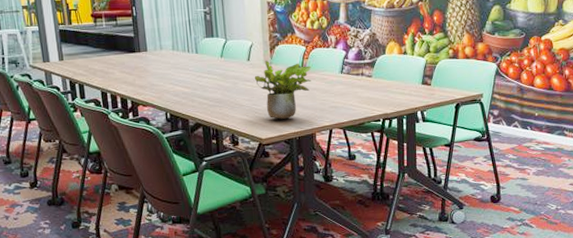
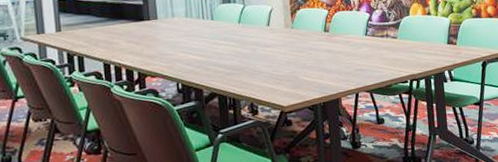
potted plant: present [254,61,312,119] -> none [274,25,335,85]

